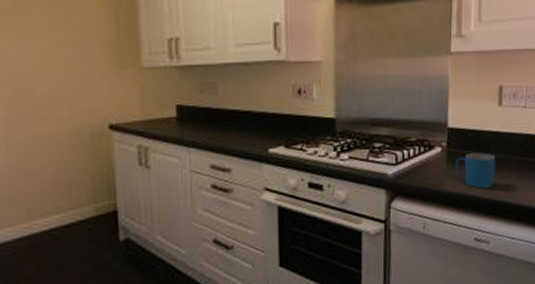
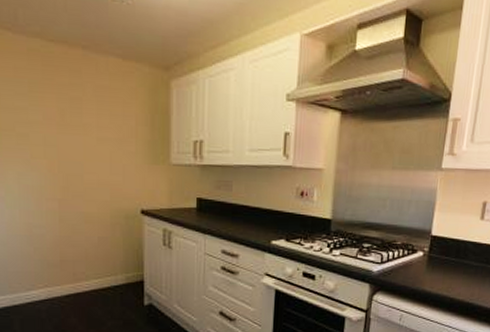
mug: present [455,153,496,189] -> none [434,260,473,291]

